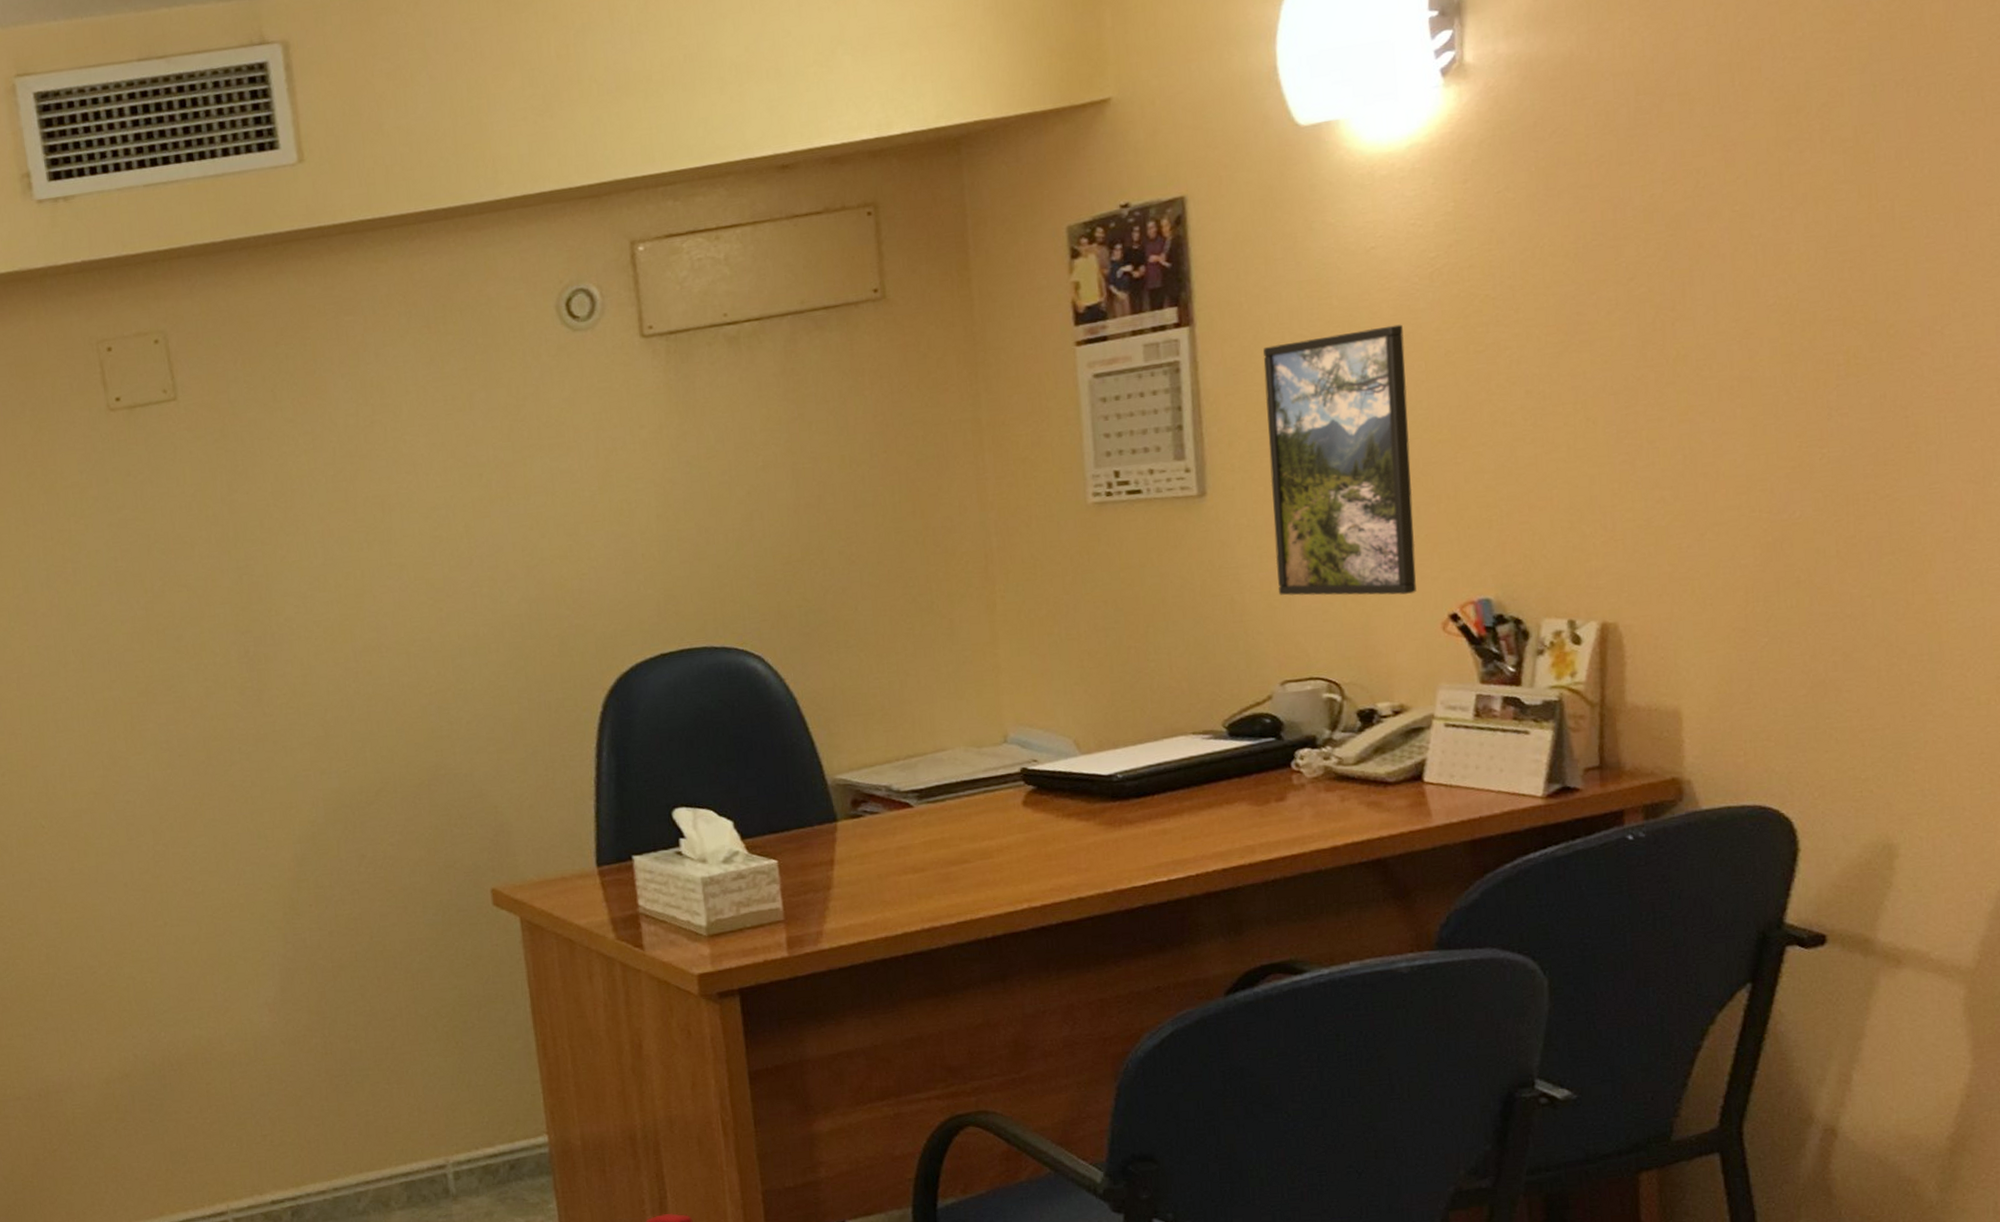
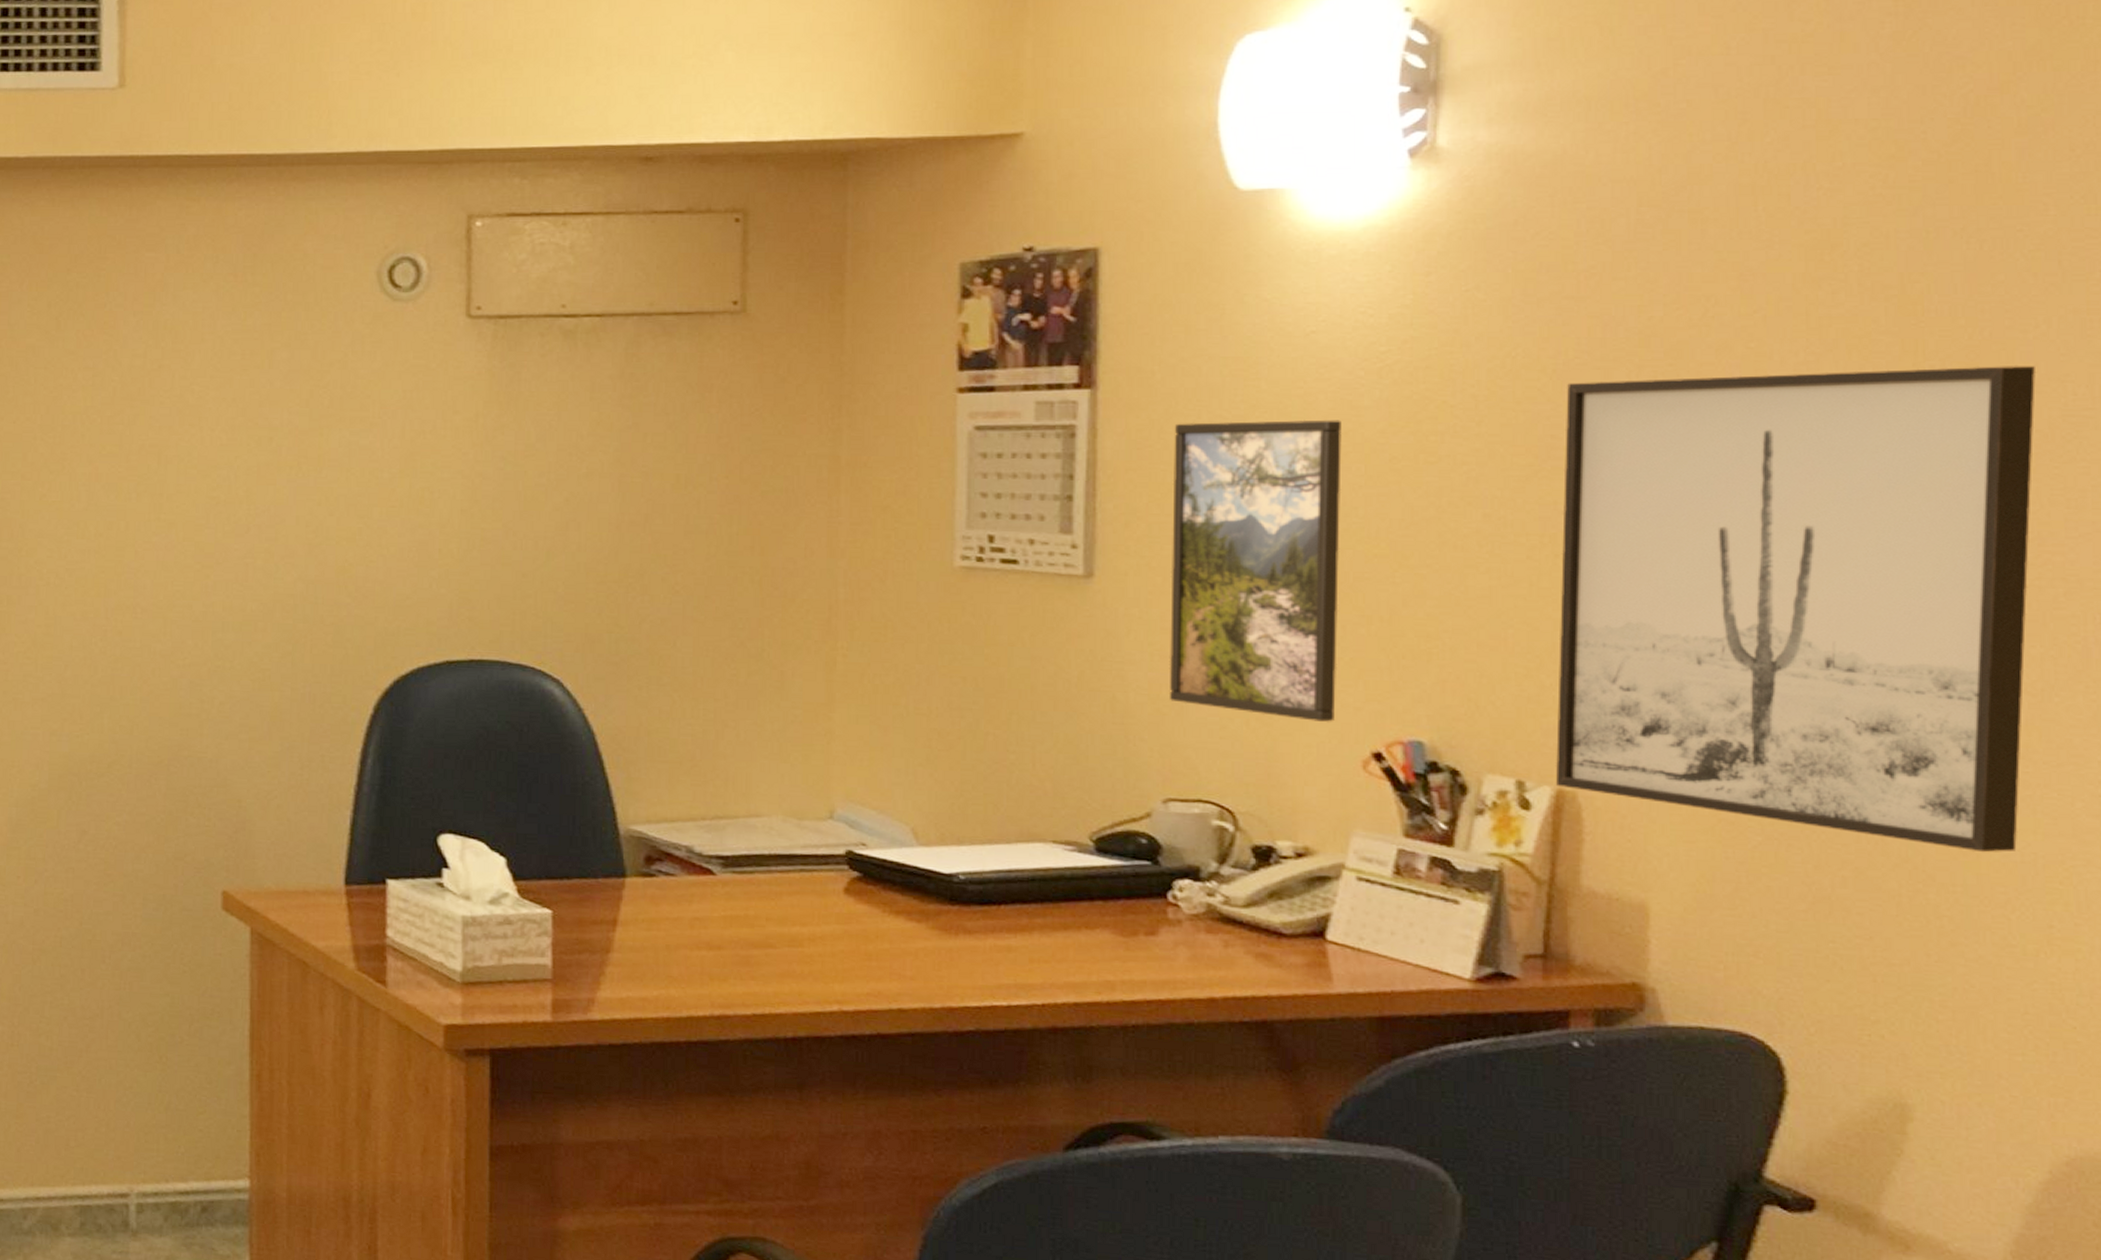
wall art: none [1587,195,1969,624] -> present [1555,366,2036,853]

